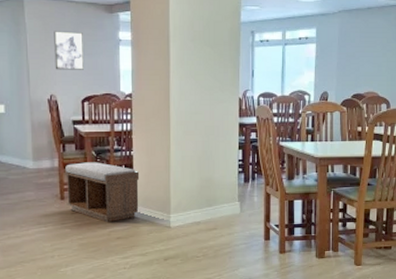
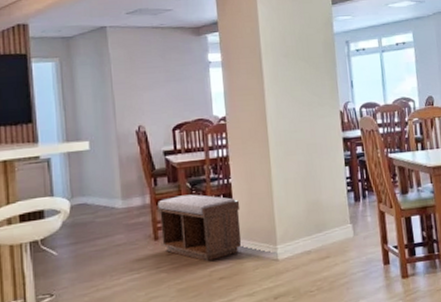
wall art: present [54,31,84,70] -> none [139,58,173,99]

